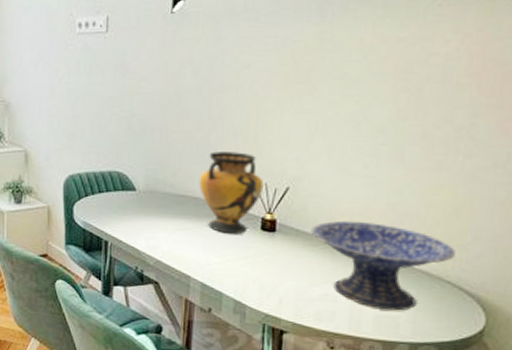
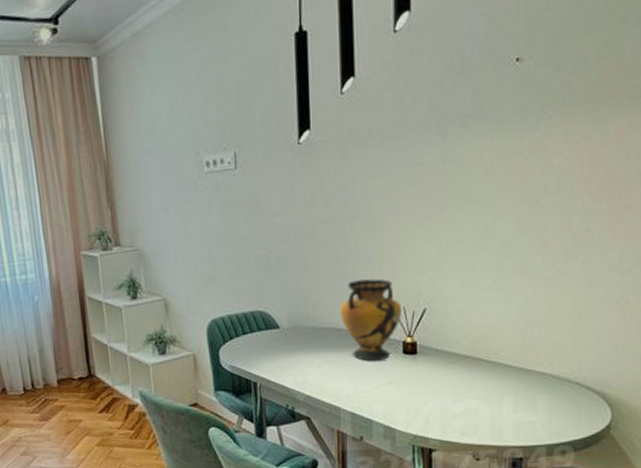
decorative bowl: present [310,220,455,311] -> none [449,334,580,417]

